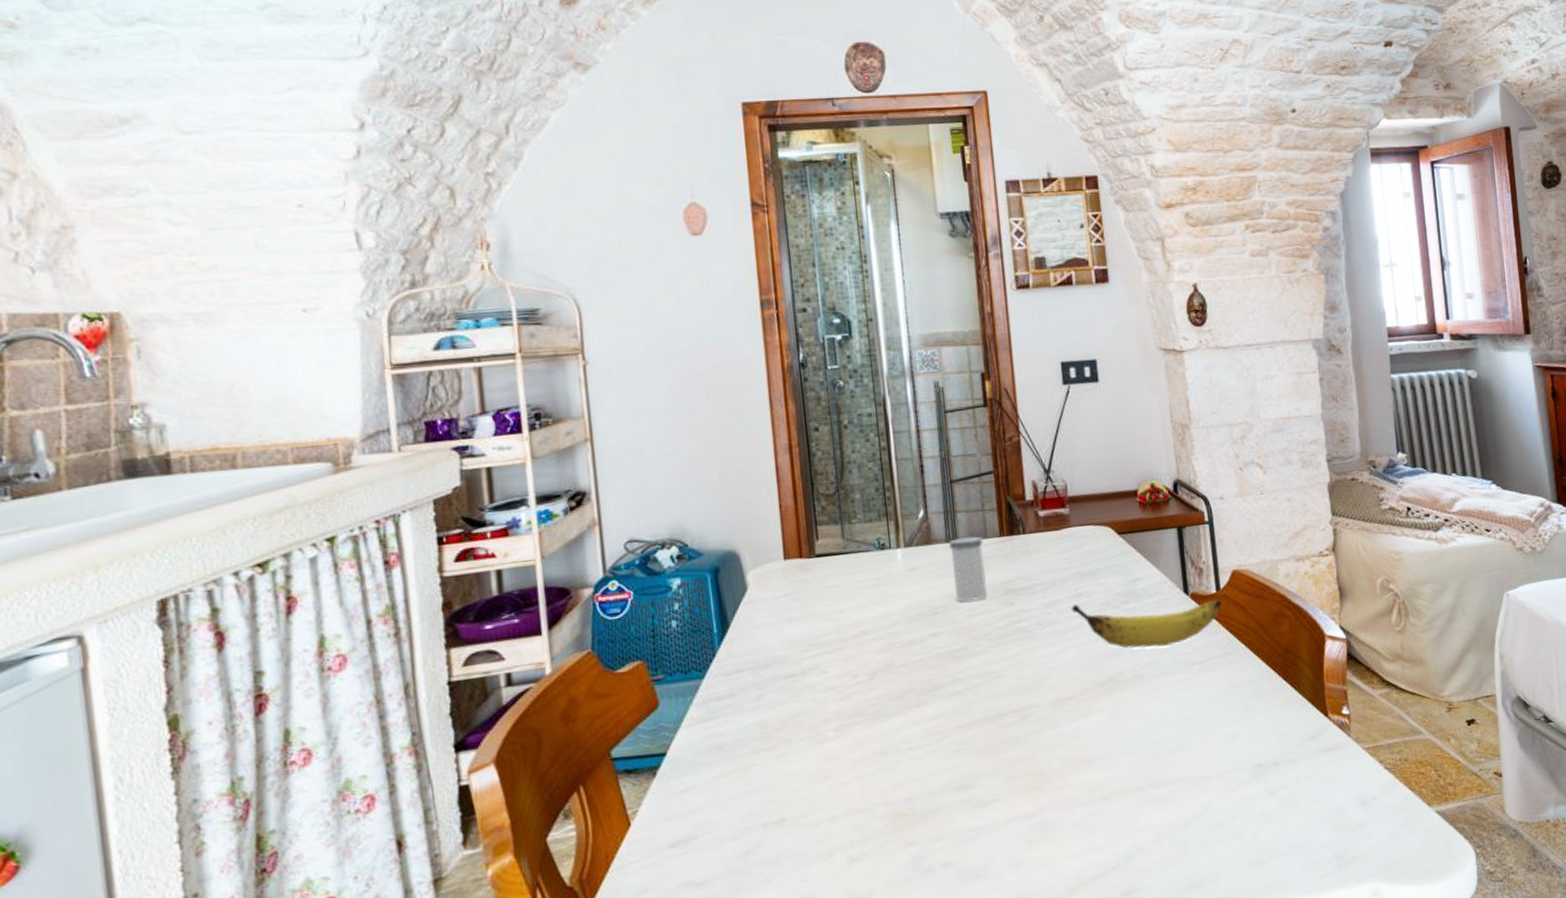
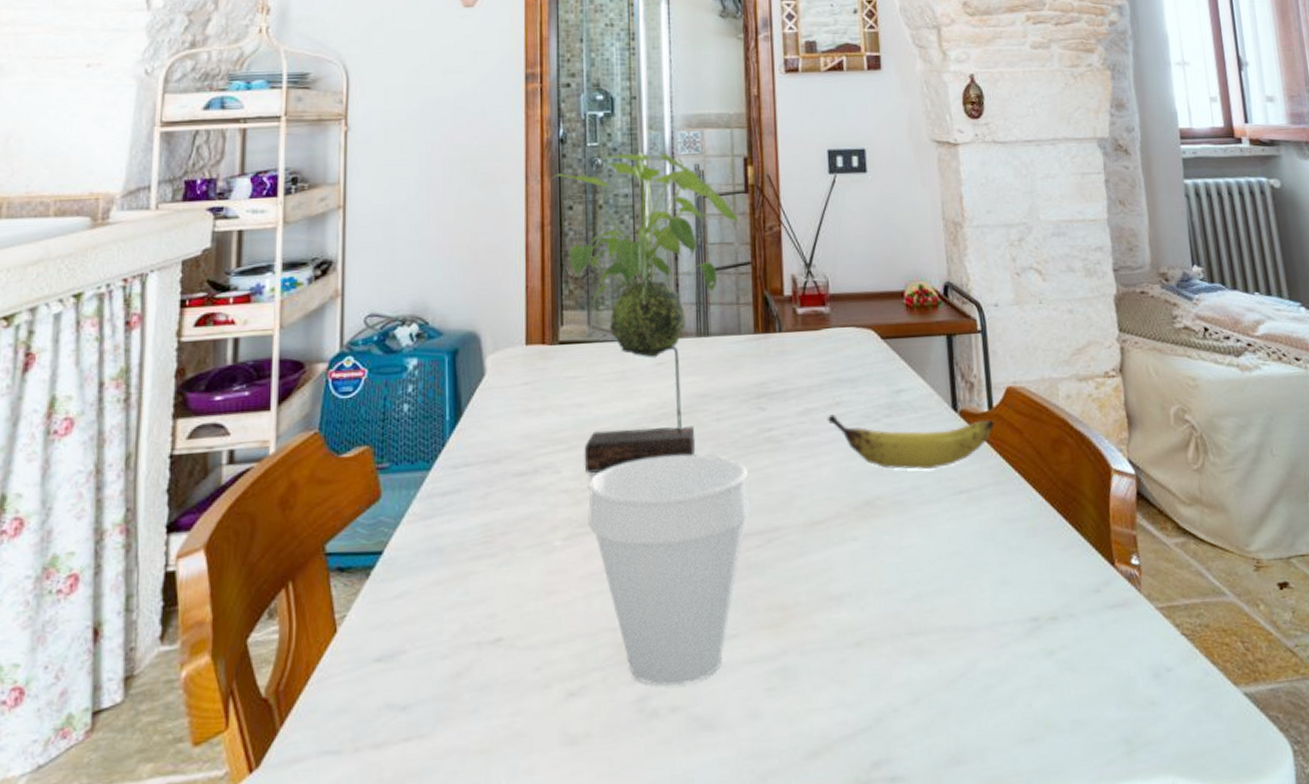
plant: none [795,371,980,671] -> present [552,152,739,473]
cup: none [853,647,1006,847] -> present [587,454,751,686]
salt shaker: present [949,536,987,602] -> none [700,332,737,404]

